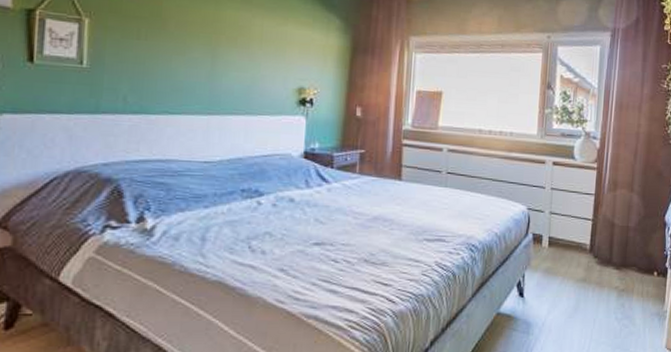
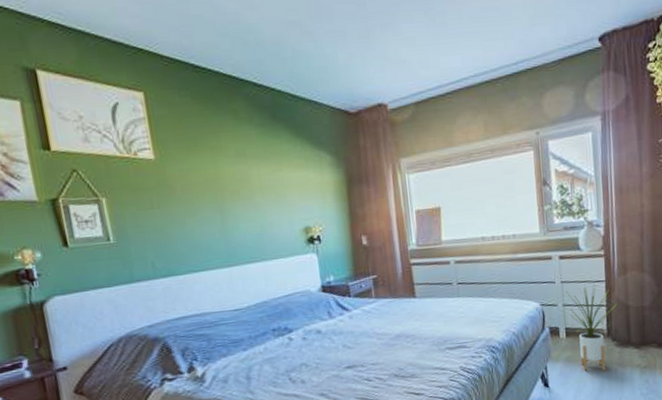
house plant: none [551,194,604,288] -> present [566,283,618,371]

